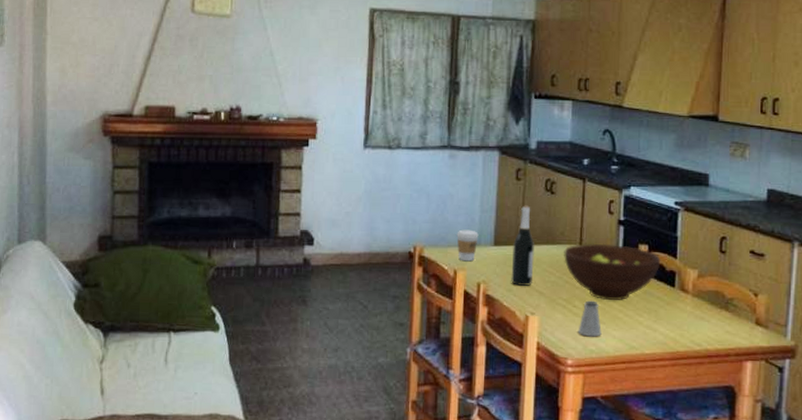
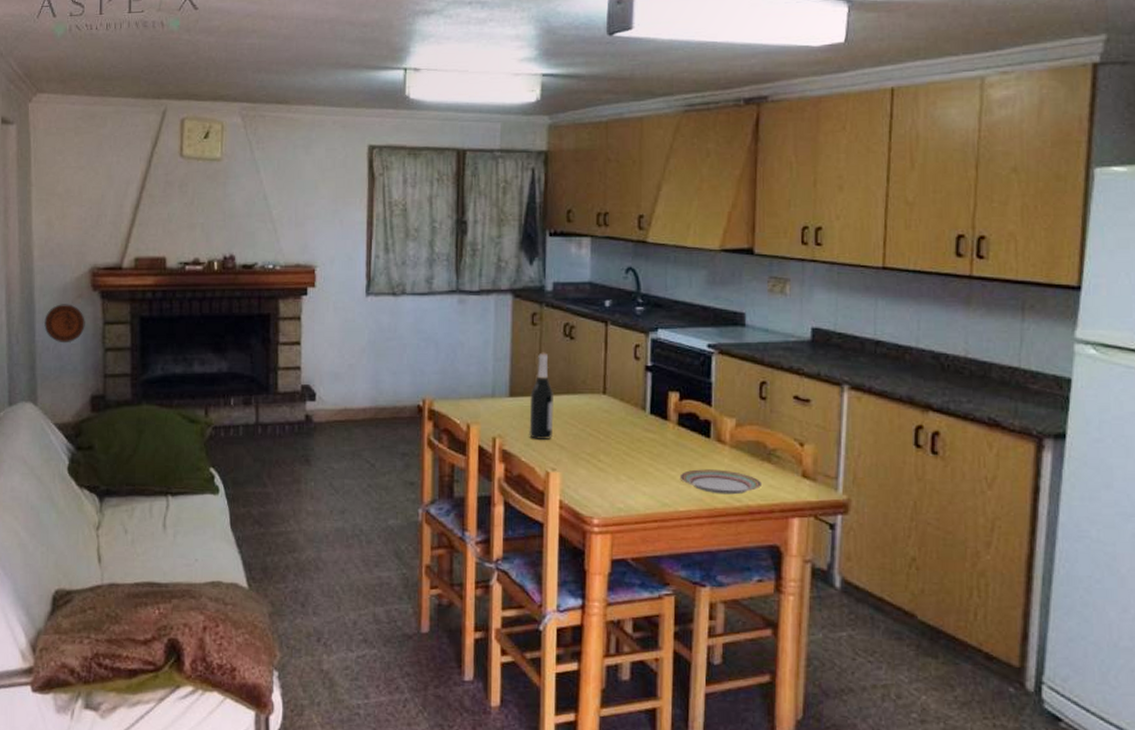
decorative plate: none [55,148,95,186] -> present [44,304,85,344]
coffee cup: present [457,229,479,262] -> none [469,380,493,415]
fruit bowl: present [564,243,661,300] -> none [586,391,694,453]
saltshaker: present [578,300,602,337] -> none [604,454,630,494]
plate: none [646,315,719,340] -> present [679,469,761,495]

